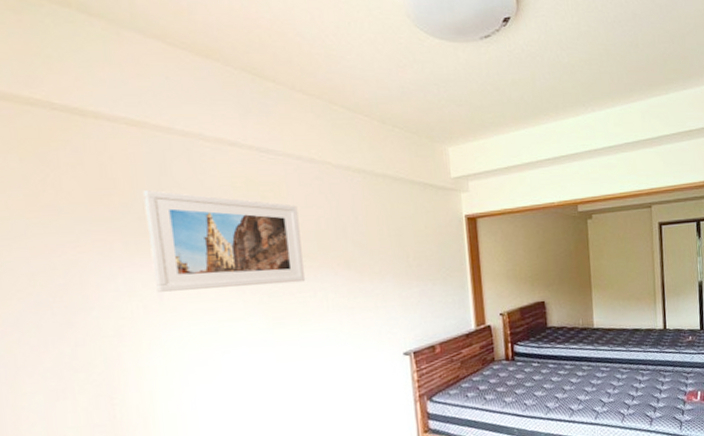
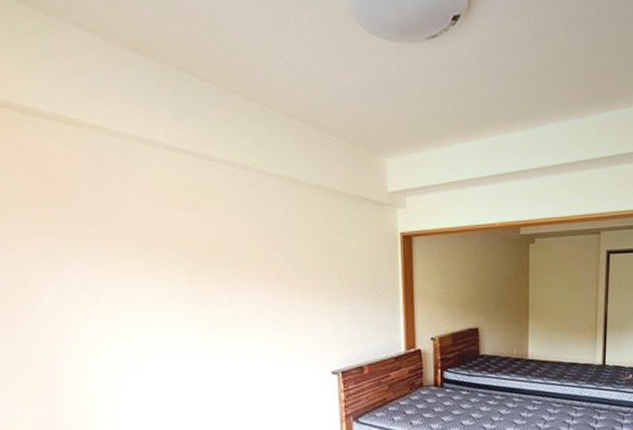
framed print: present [143,190,306,292] -> none [81,193,237,296]

